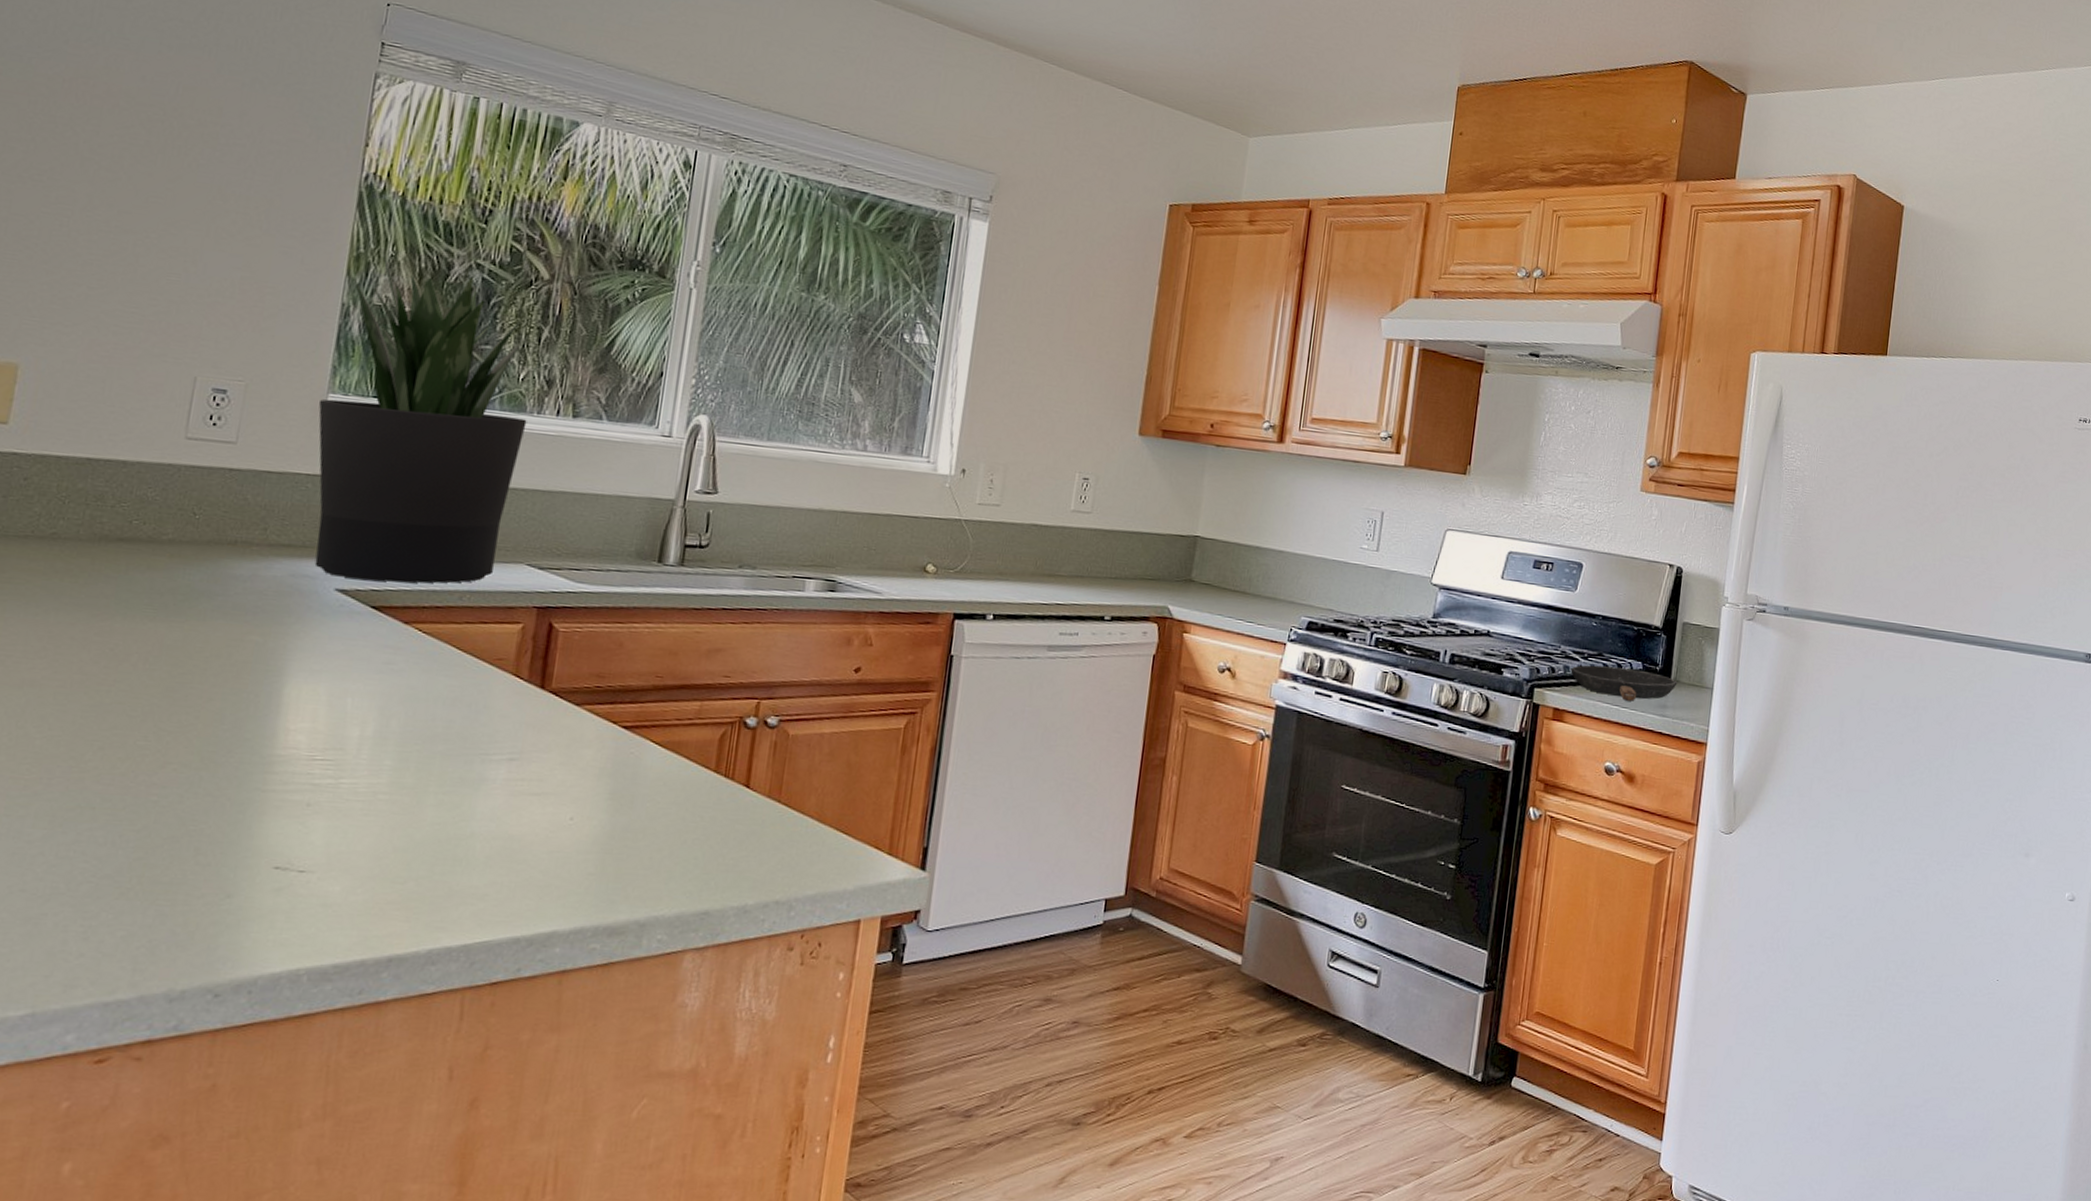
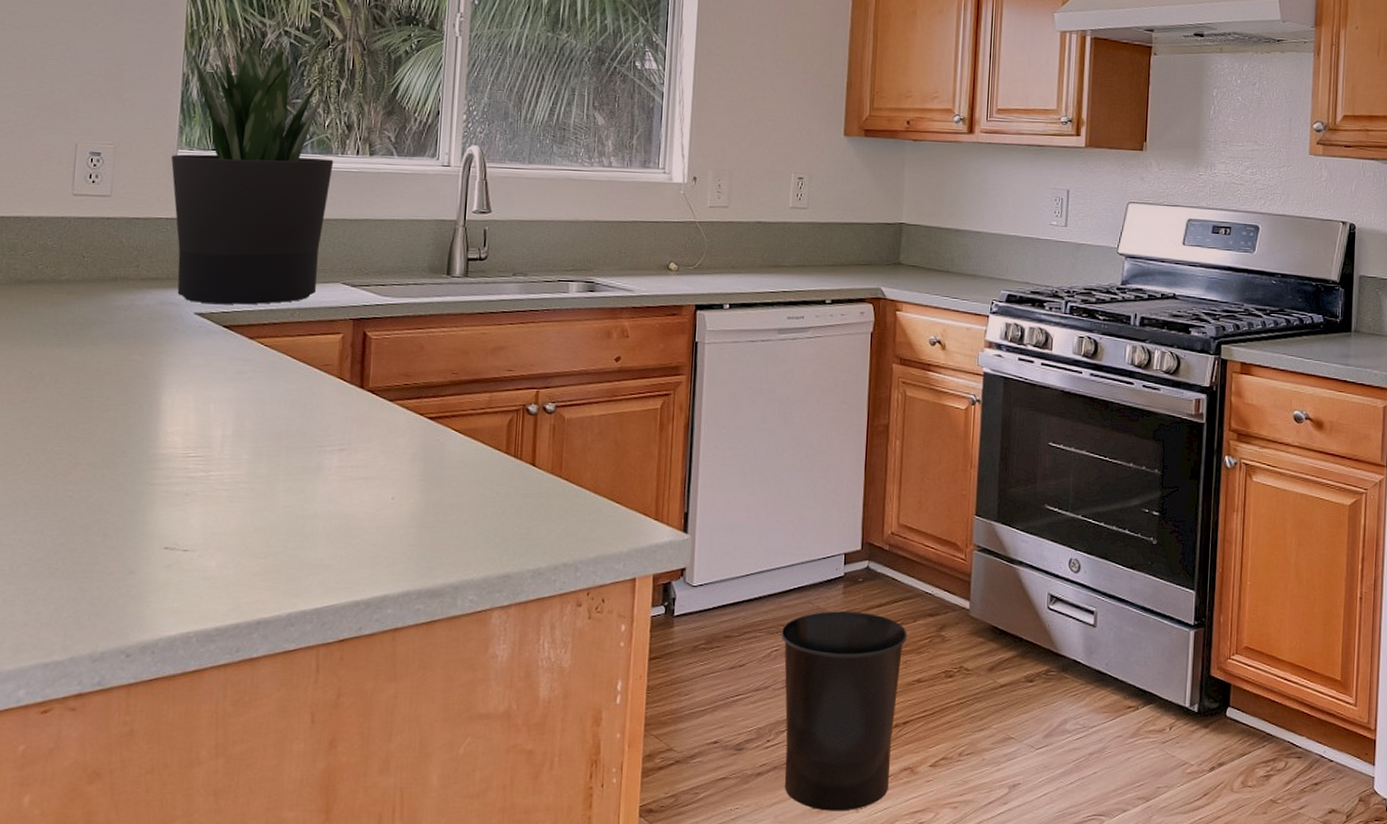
waste bin: none [1017,963,1170,1187] -> present [781,611,907,811]
frying pan: present [1570,665,1678,702] -> none [1254,320,1358,354]

